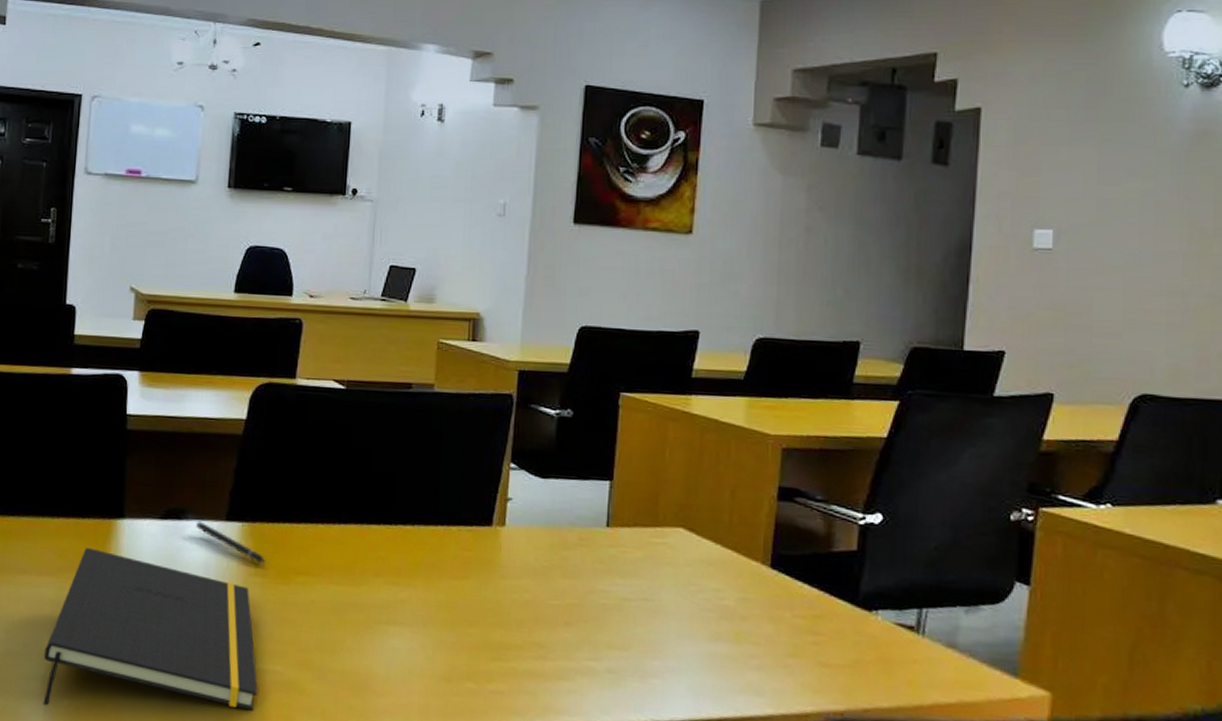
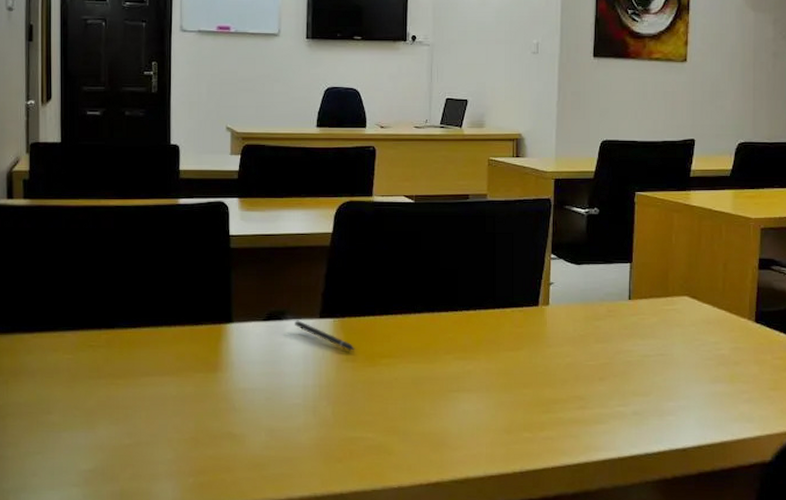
notepad: present [43,547,258,711] -> none [169,349,354,485]

